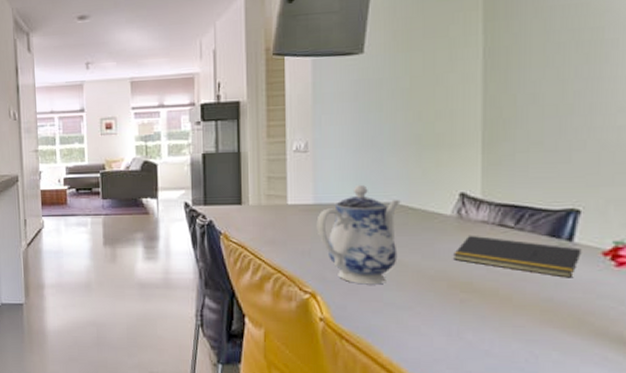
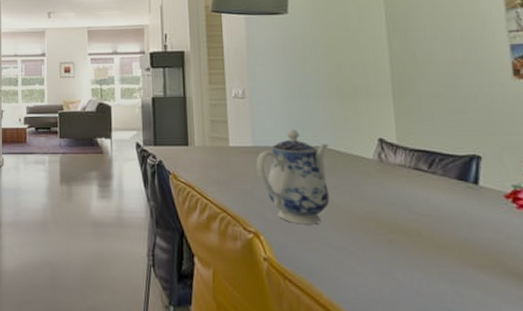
notepad: present [453,235,582,278] -> none [378,177,487,219]

